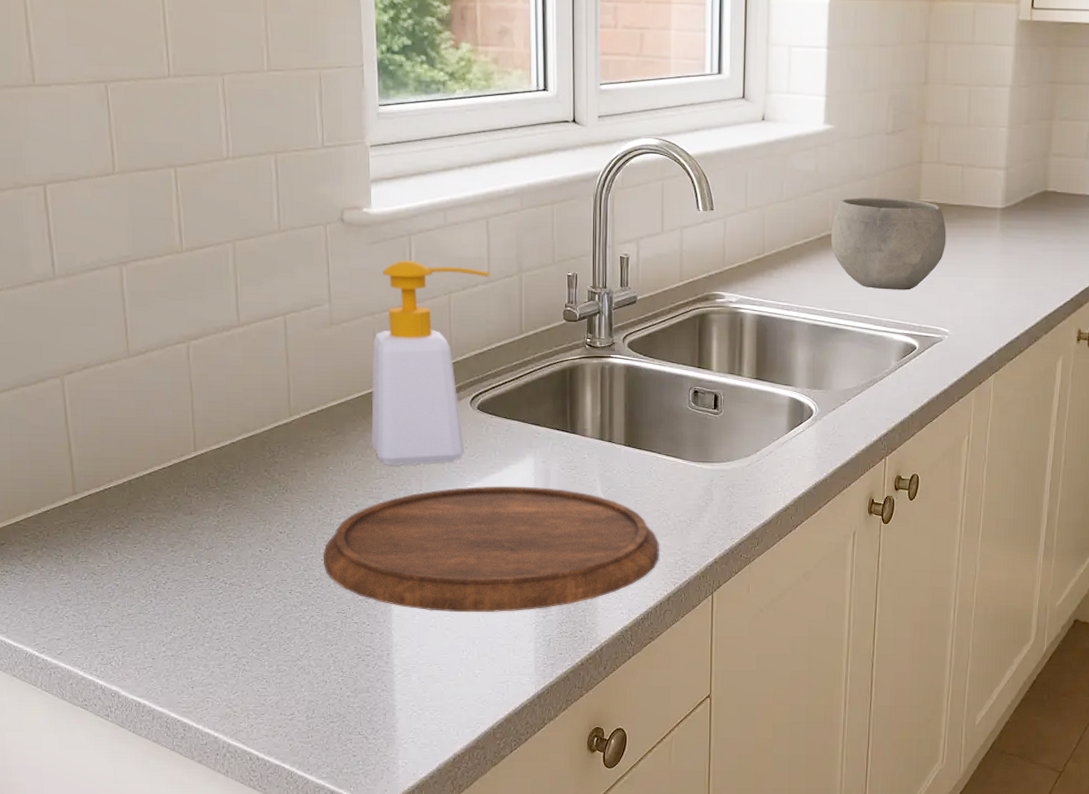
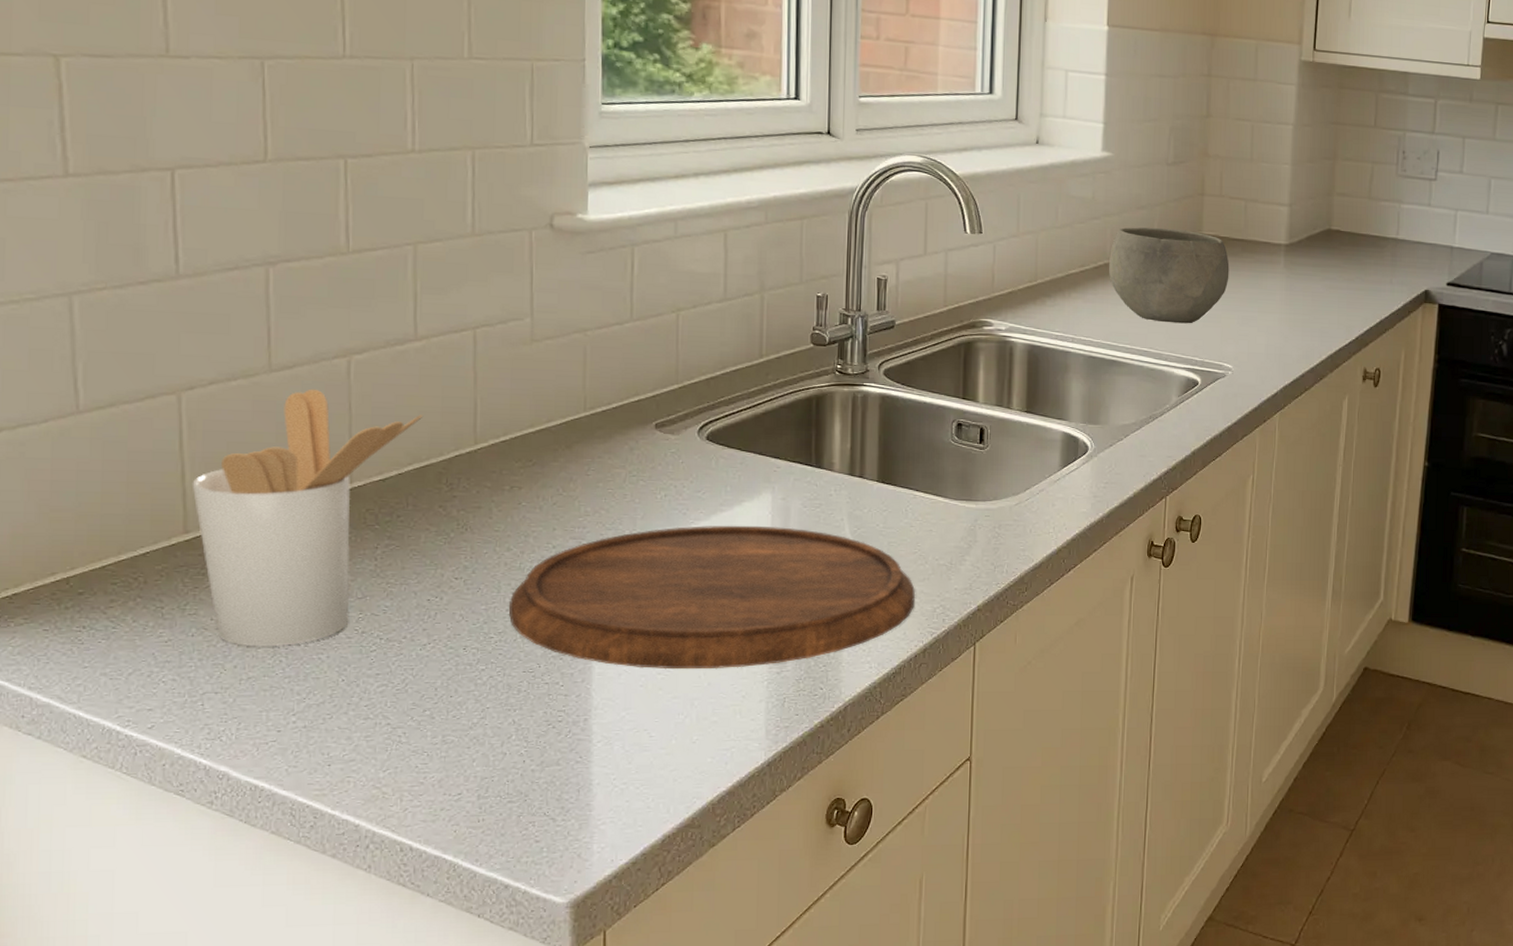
utensil holder: none [76,371,248,588] -> present [192,388,424,646]
soap bottle: present [371,260,490,466] -> none [575,273,726,502]

